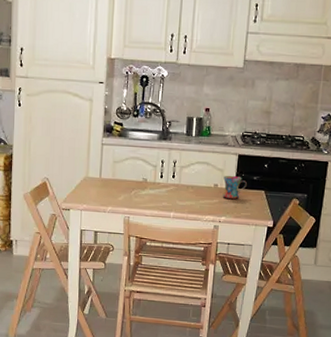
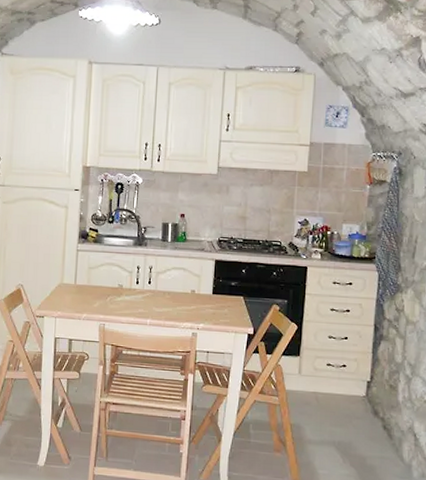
mug: present [222,175,247,199] -> none [200,281,225,305]

